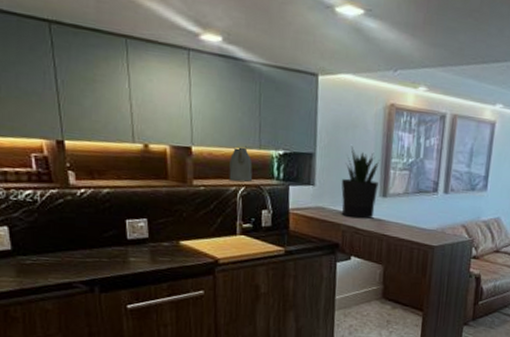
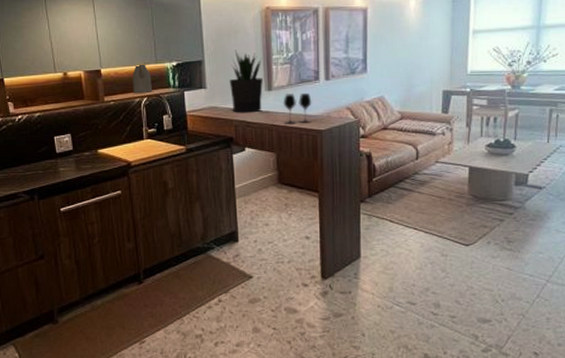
wine glass: none [395,202,428,238] -> present [283,93,312,125]

